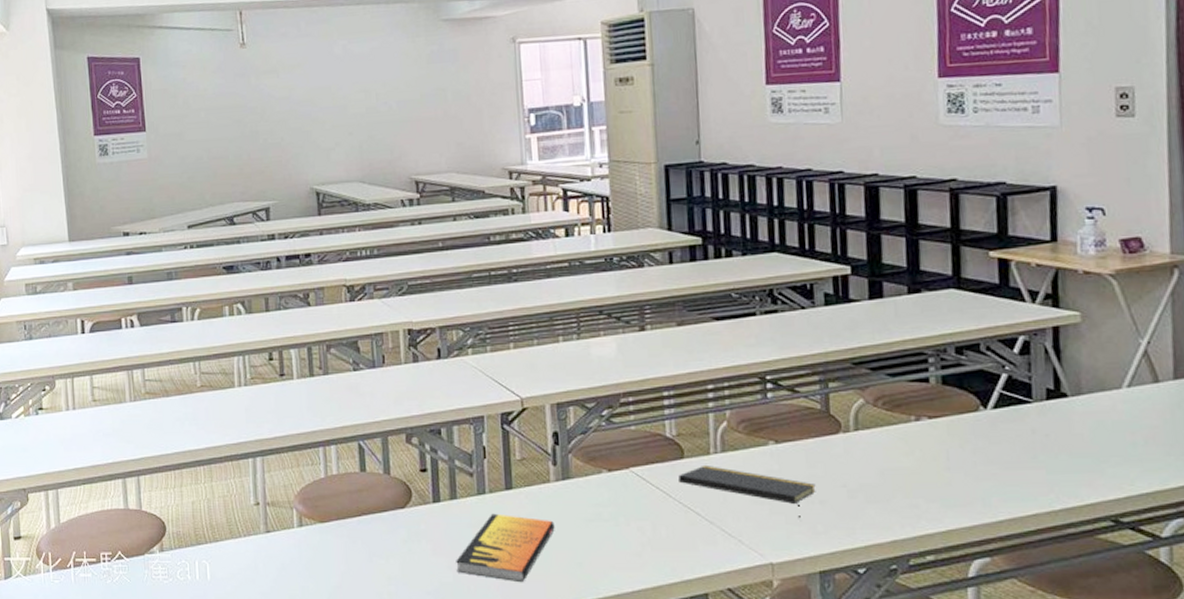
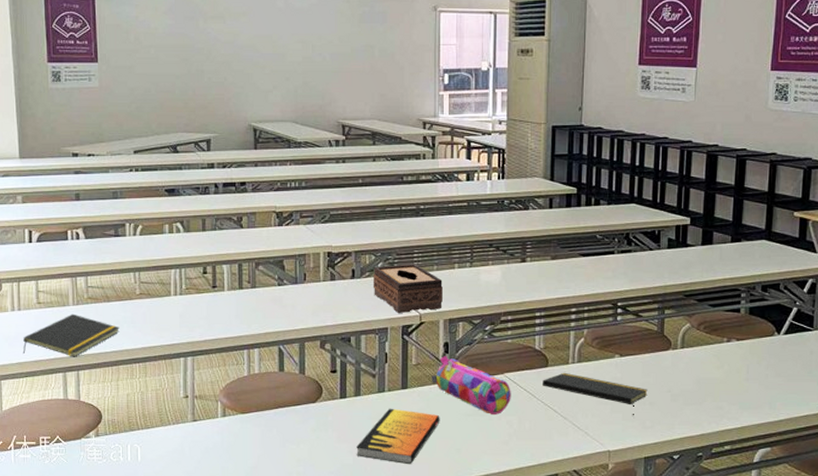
notepad: none [79,411,181,461] -> present [22,313,120,357]
tissue box: none [462,338,547,398] -> present [374,264,443,313]
pencil case: none [540,448,641,519] -> present [432,356,511,414]

